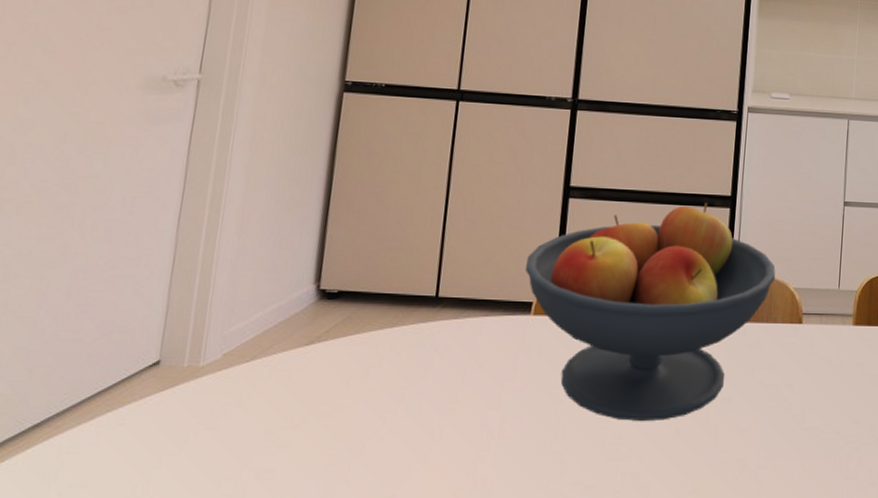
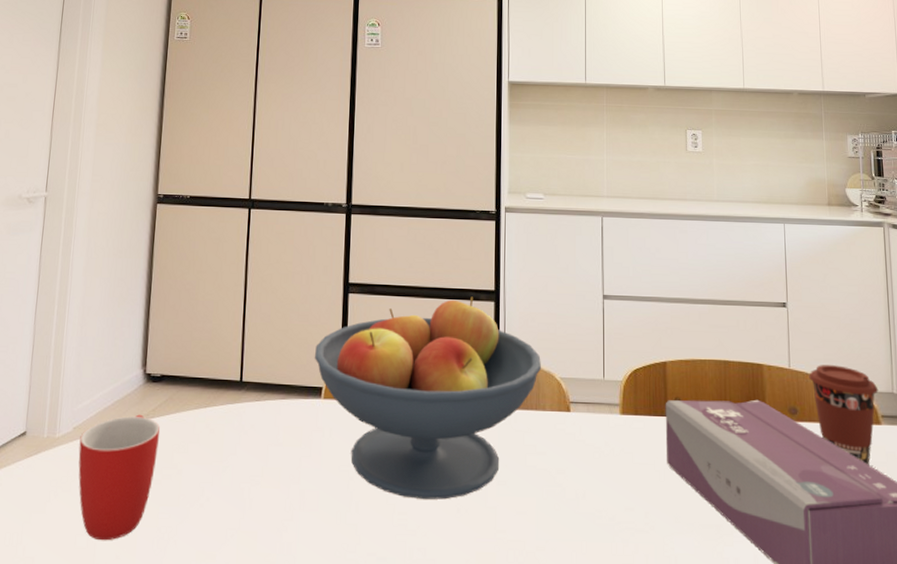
mug: none [226,337,334,485] -> present [78,414,160,541]

